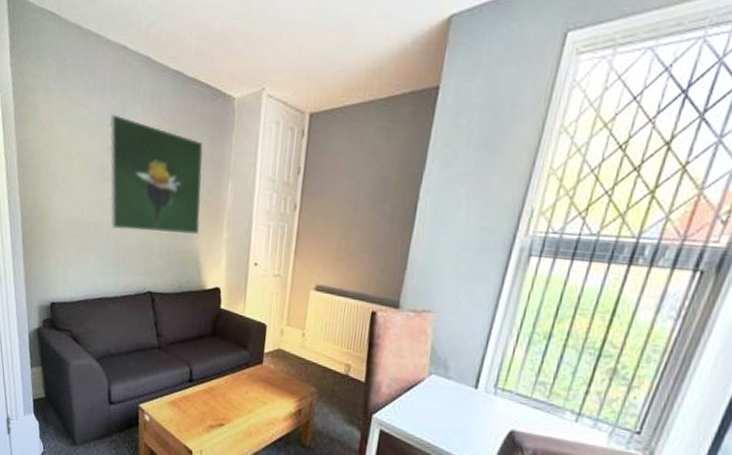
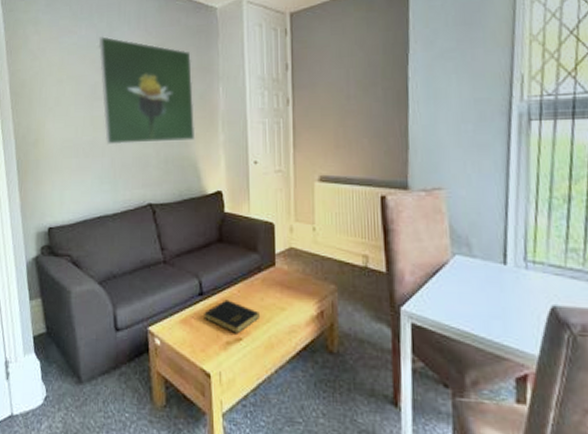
book: none [191,388,243,420] -> present [204,299,259,334]

